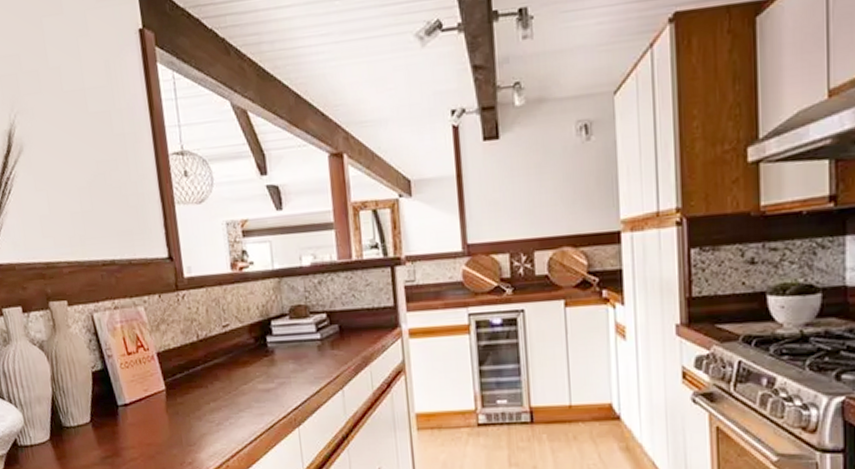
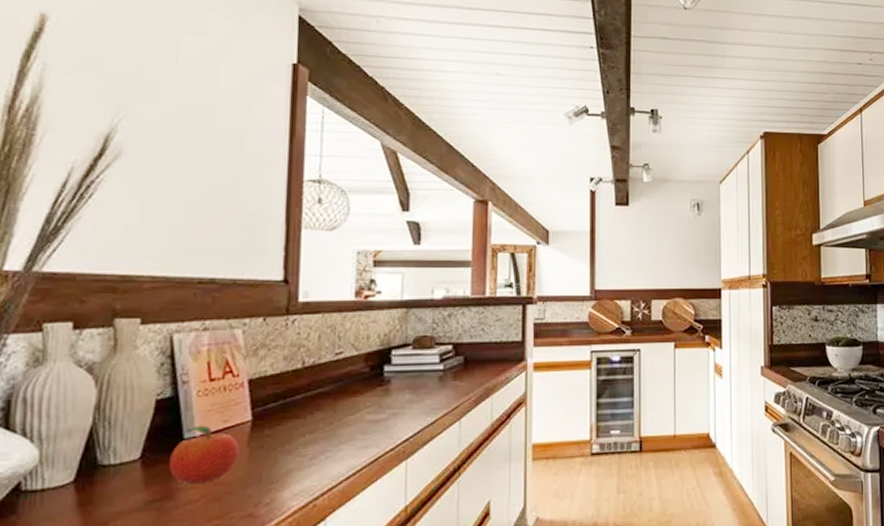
fruit: none [111,394,162,444] -> present [168,425,239,484]

